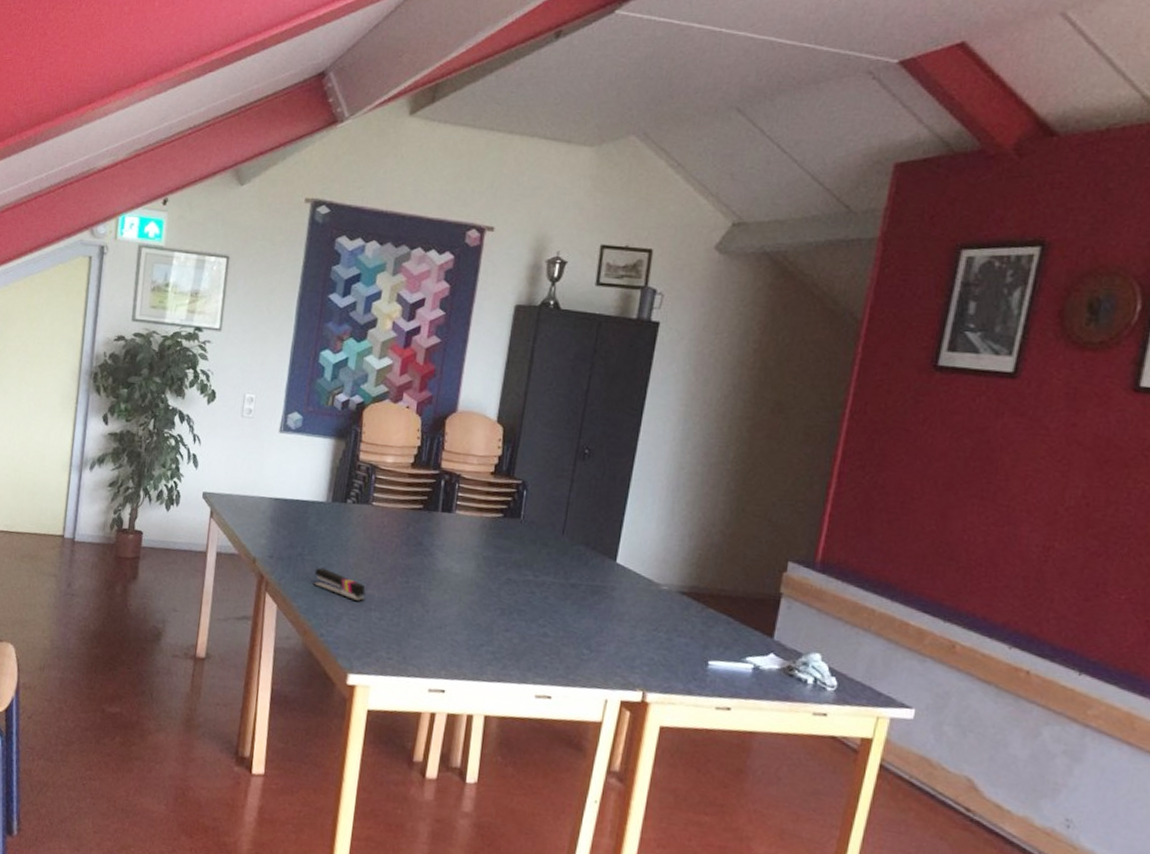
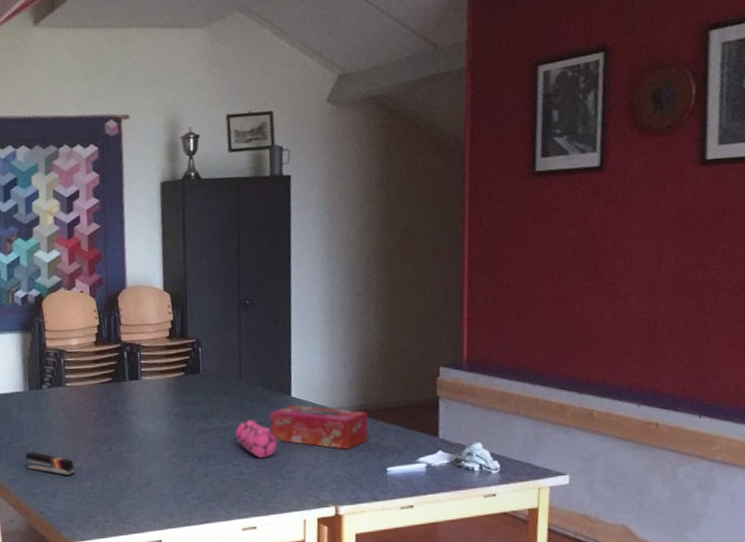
pencil case: none [546,578,596,624] -> present [235,419,281,459]
tissue box: none [585,571,698,632] -> present [269,405,368,450]

